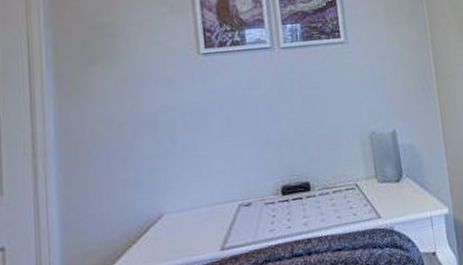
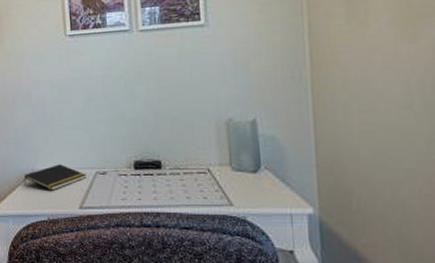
notepad: none [148,201,228,235] -> present [23,164,86,191]

